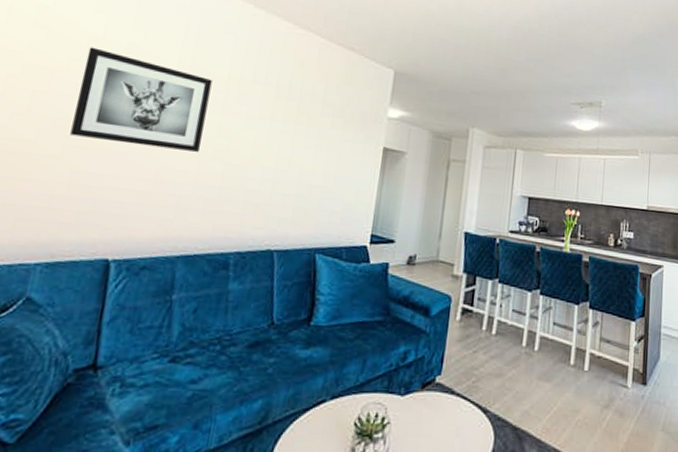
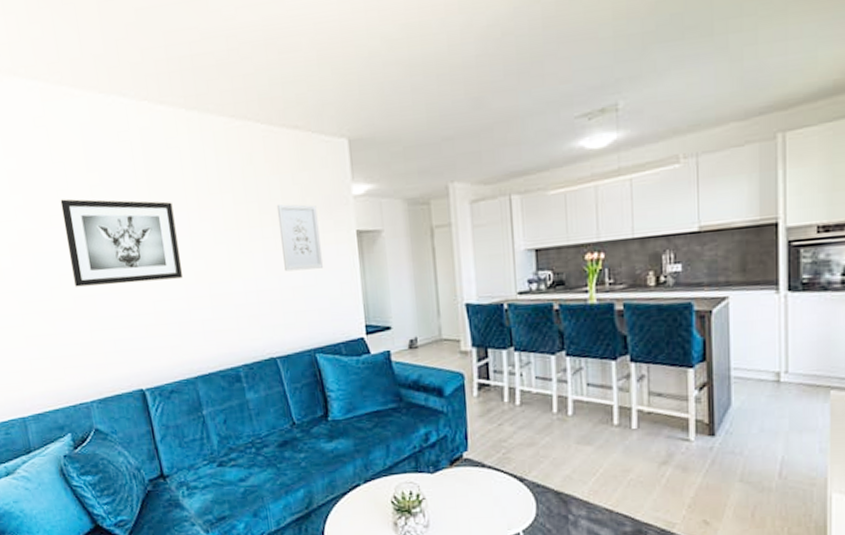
wall art: none [307,108,353,173] -> present [276,204,324,272]

